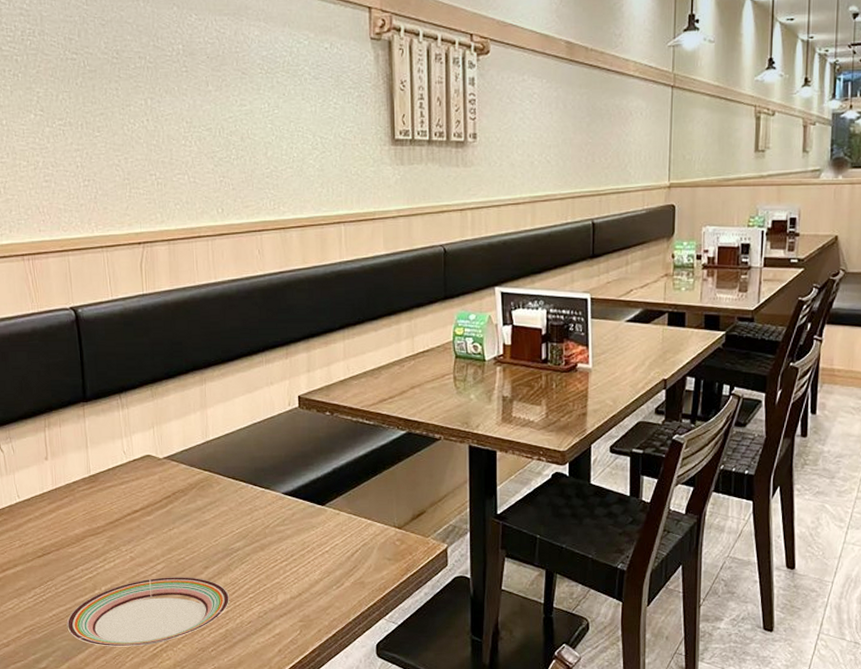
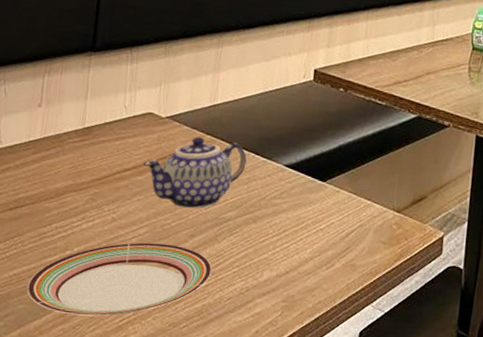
teapot: none [150,474,246,542] -> present [143,137,247,209]

